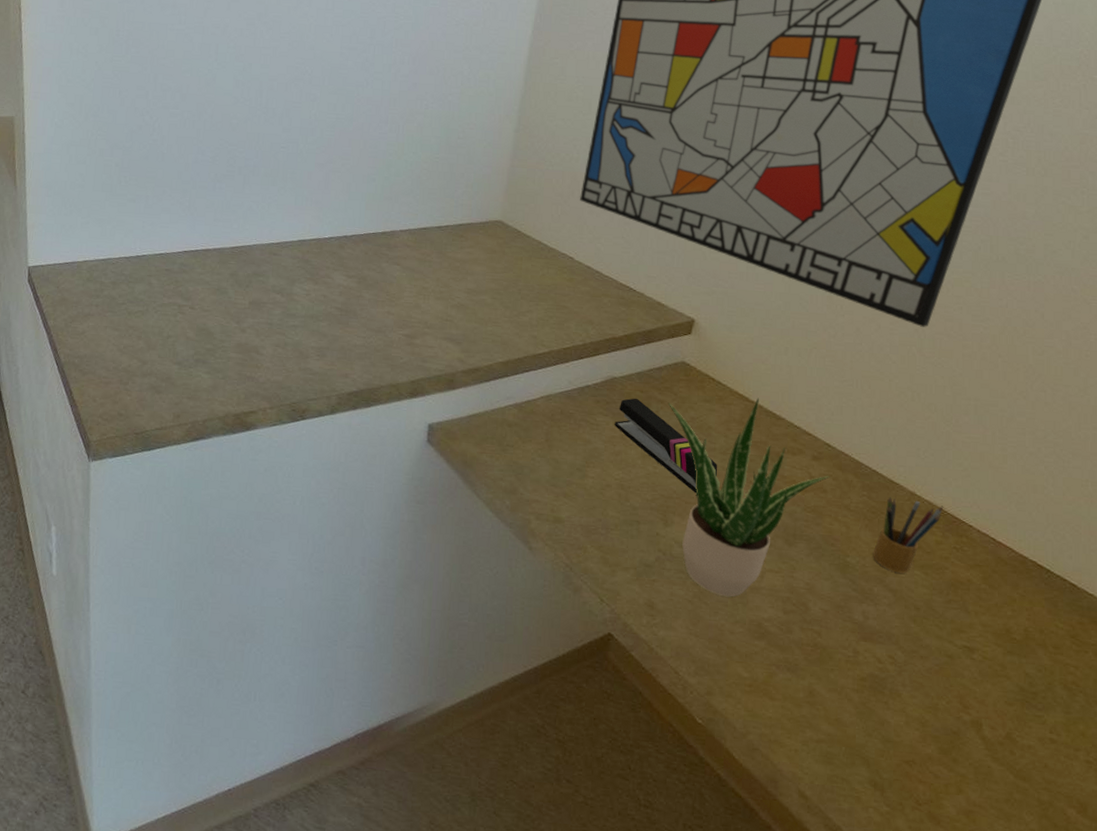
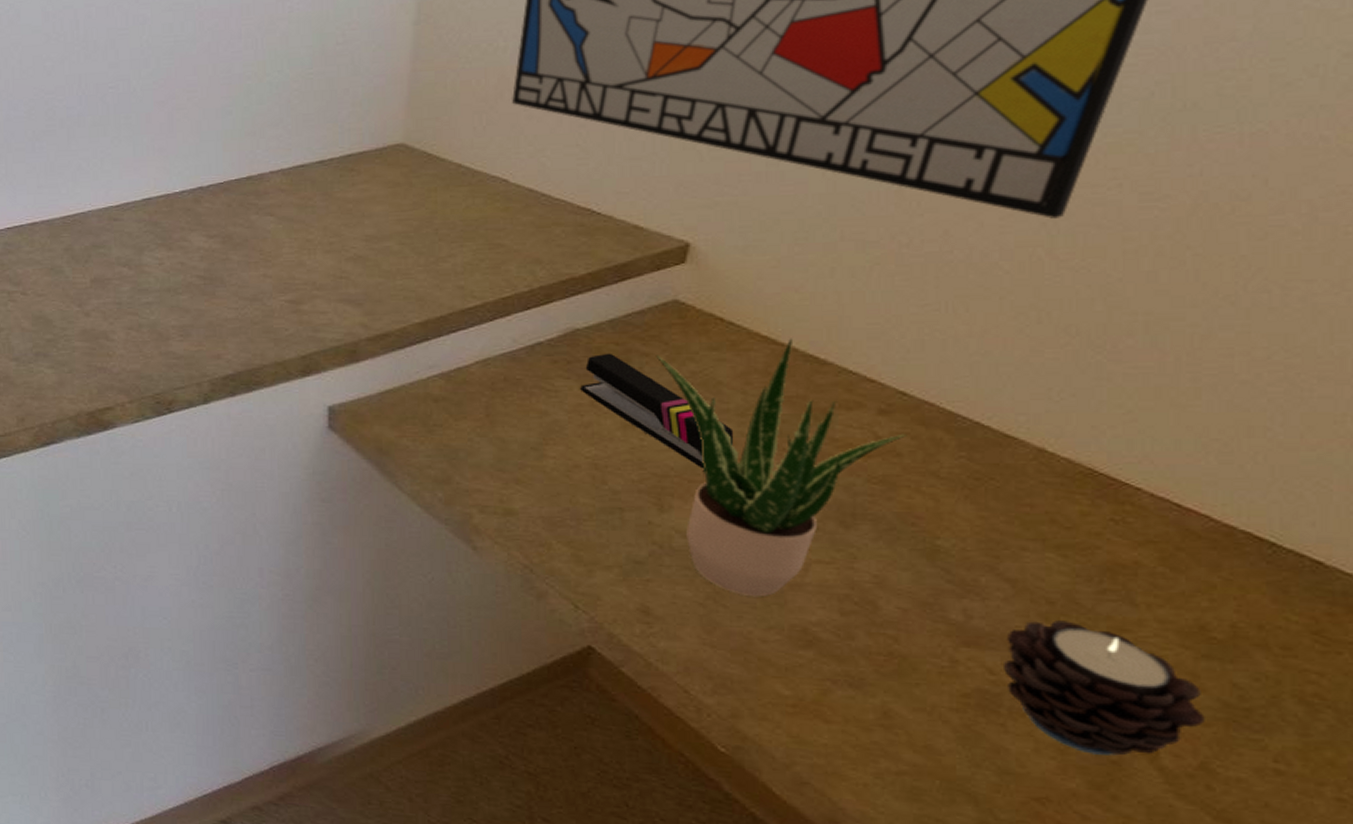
pencil box: present [873,496,944,574] -> none [977,455,1093,557]
candle: none [888,622,1009,728] -> present [1004,620,1205,756]

